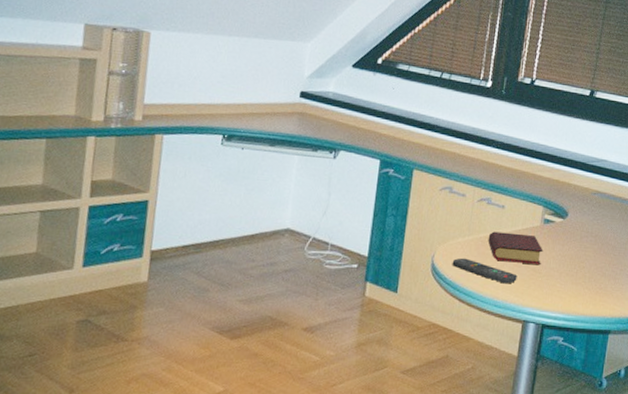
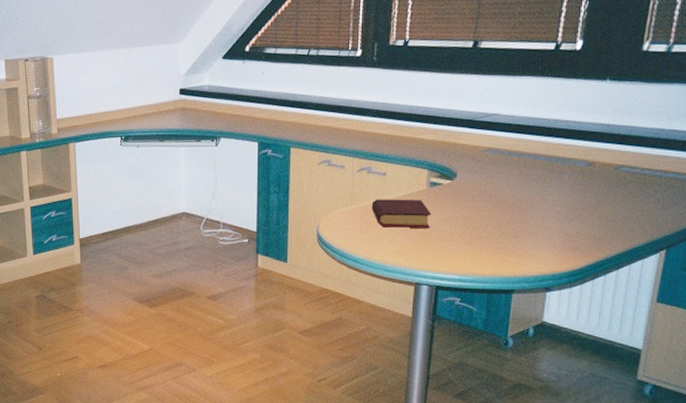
remote control: present [452,258,518,284] -> none [337,226,406,249]

